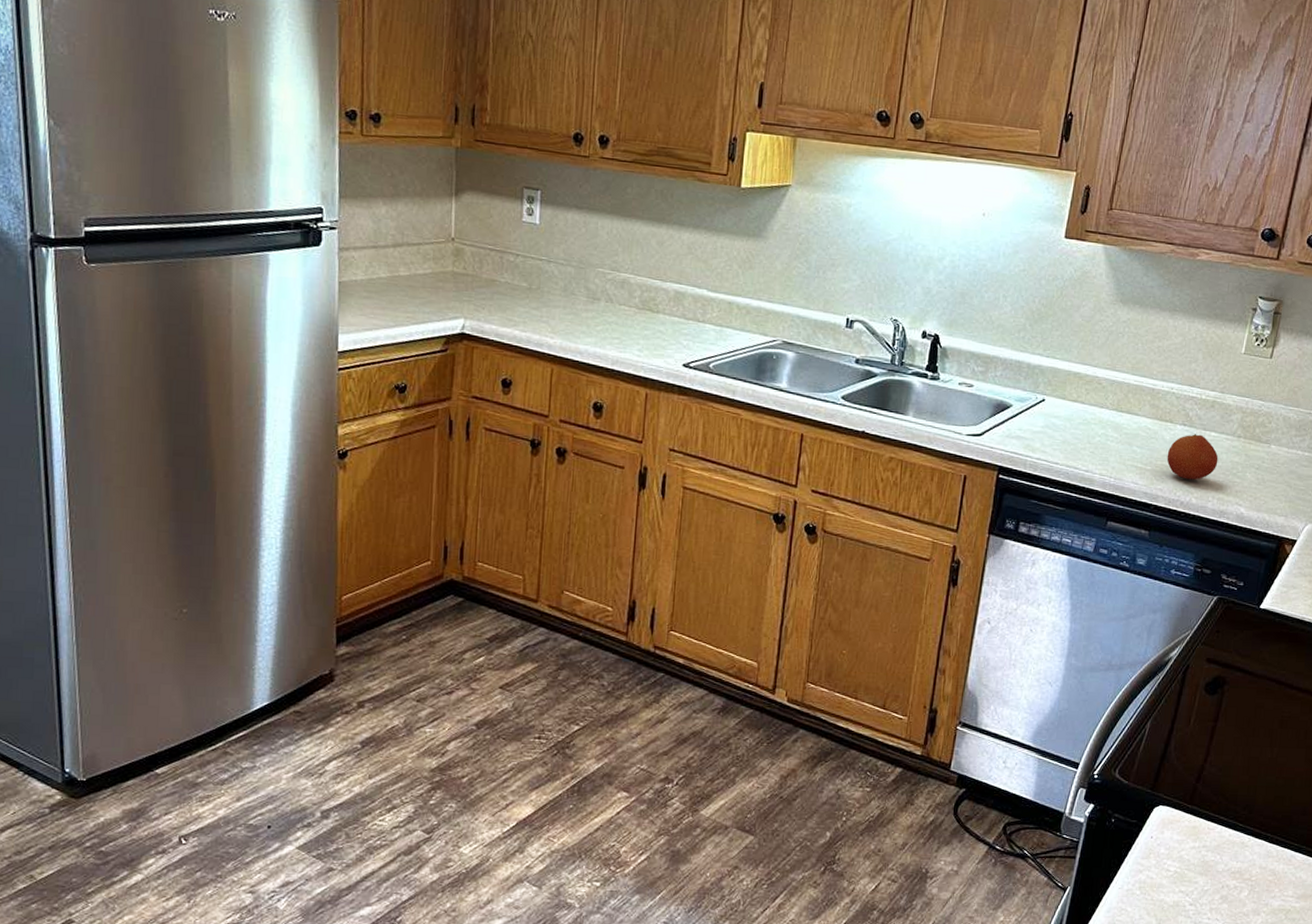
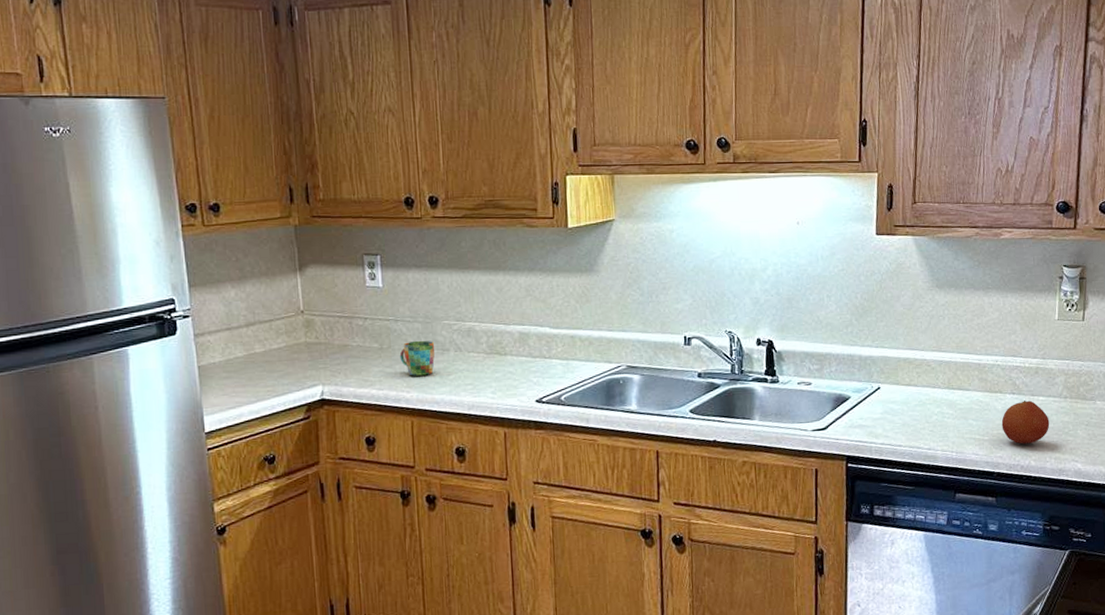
mug: none [548,285,586,323] -> present [399,340,435,376]

